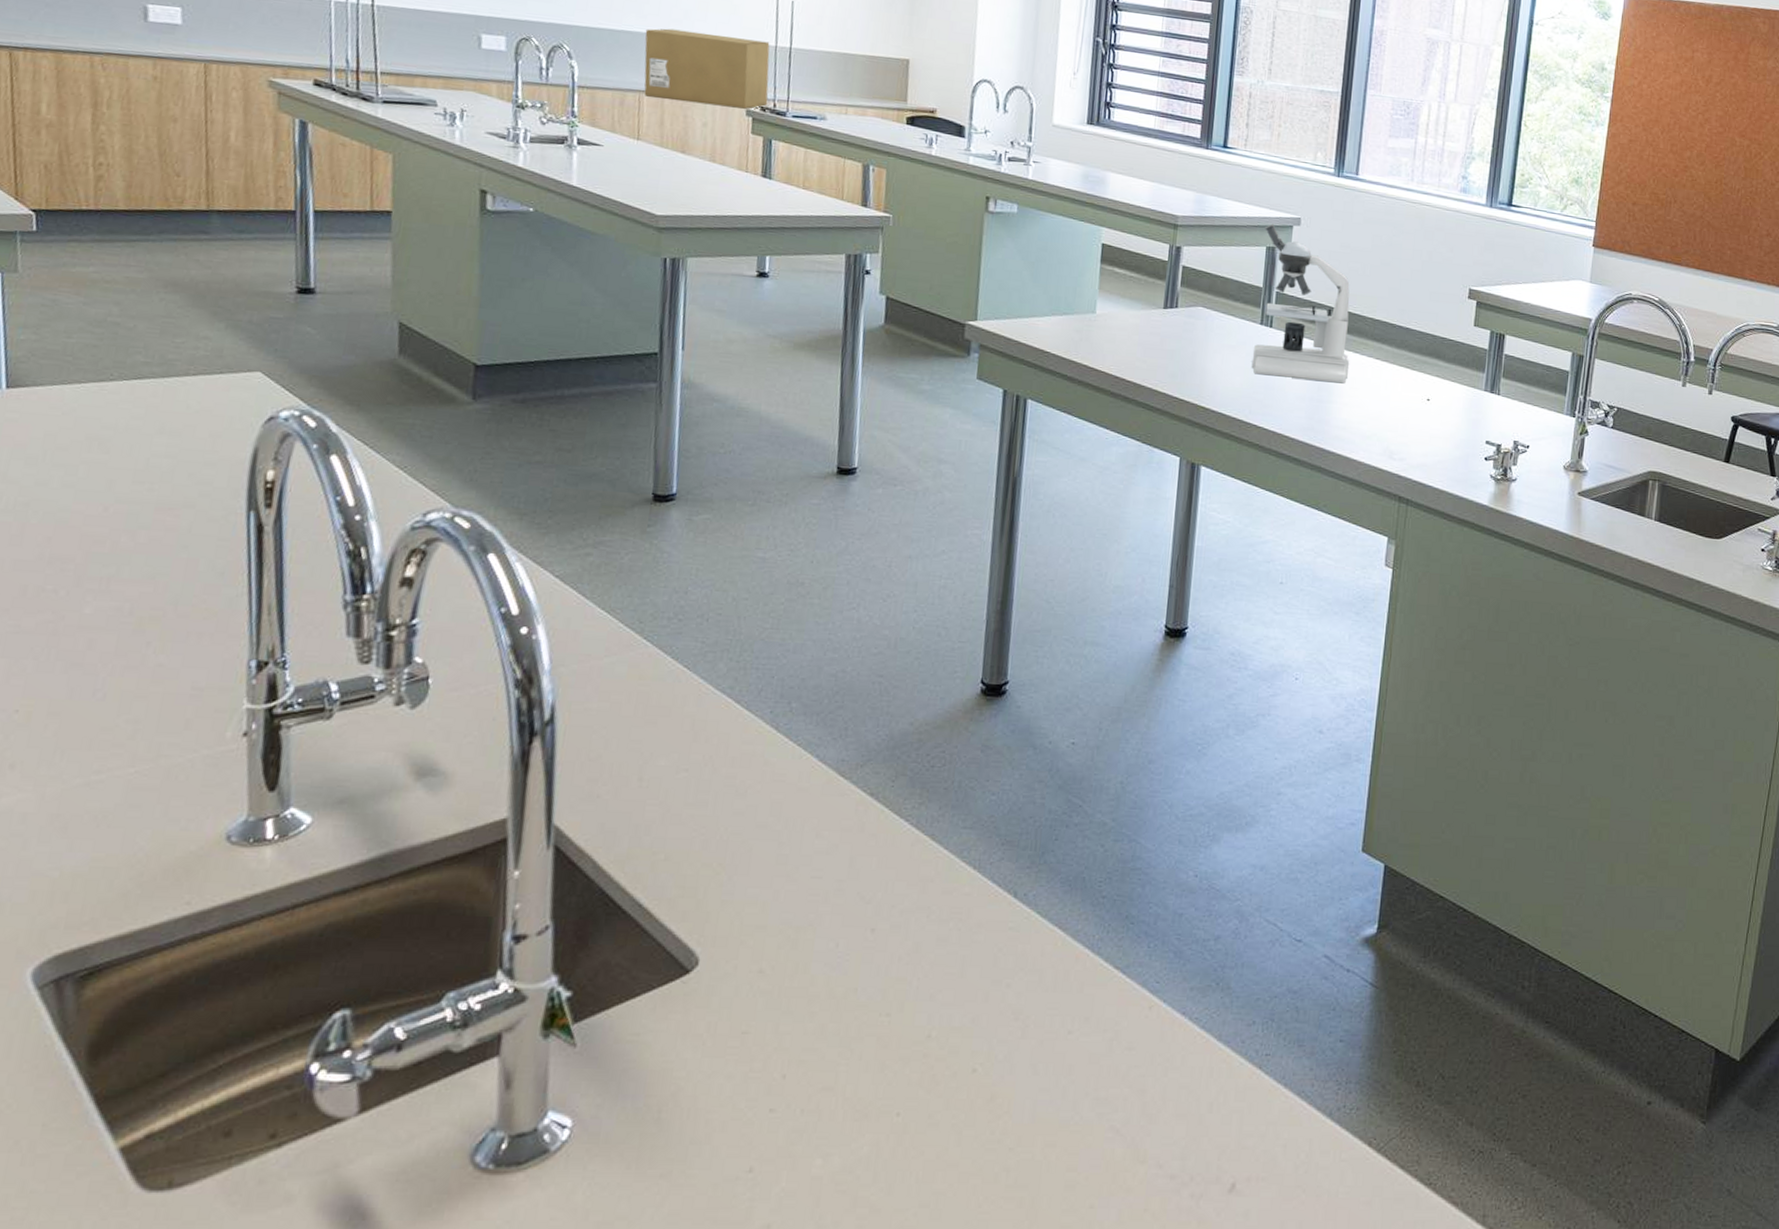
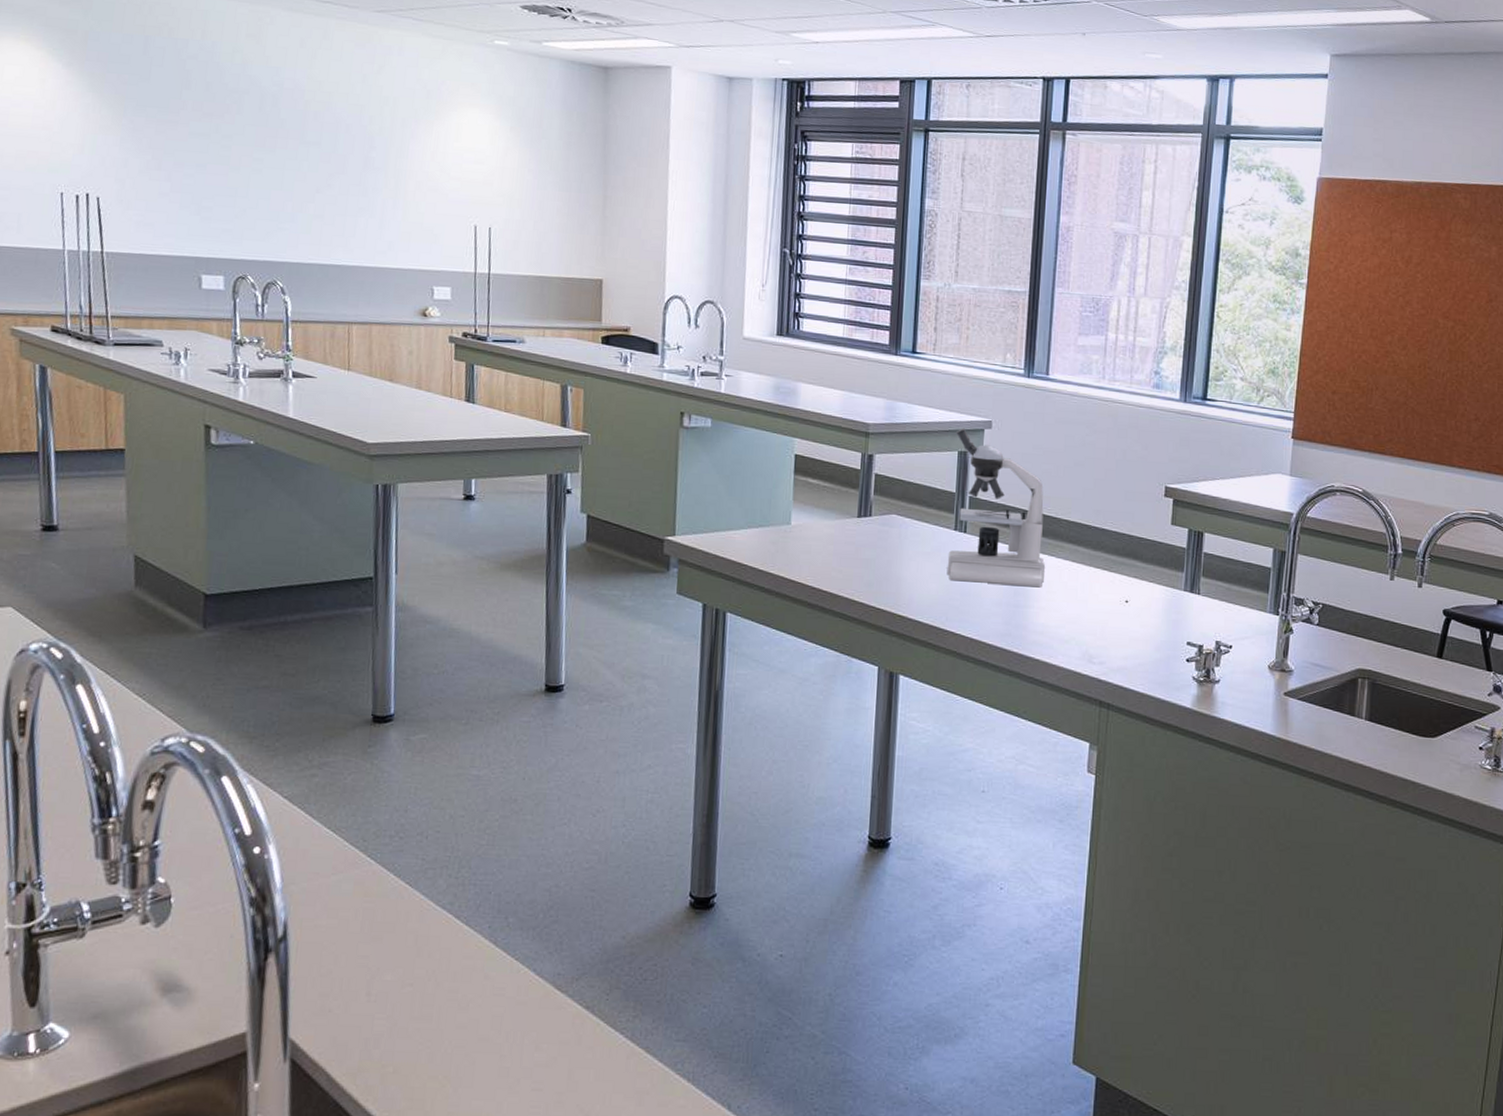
box: present [644,28,770,110] -> none [352,260,470,337]

